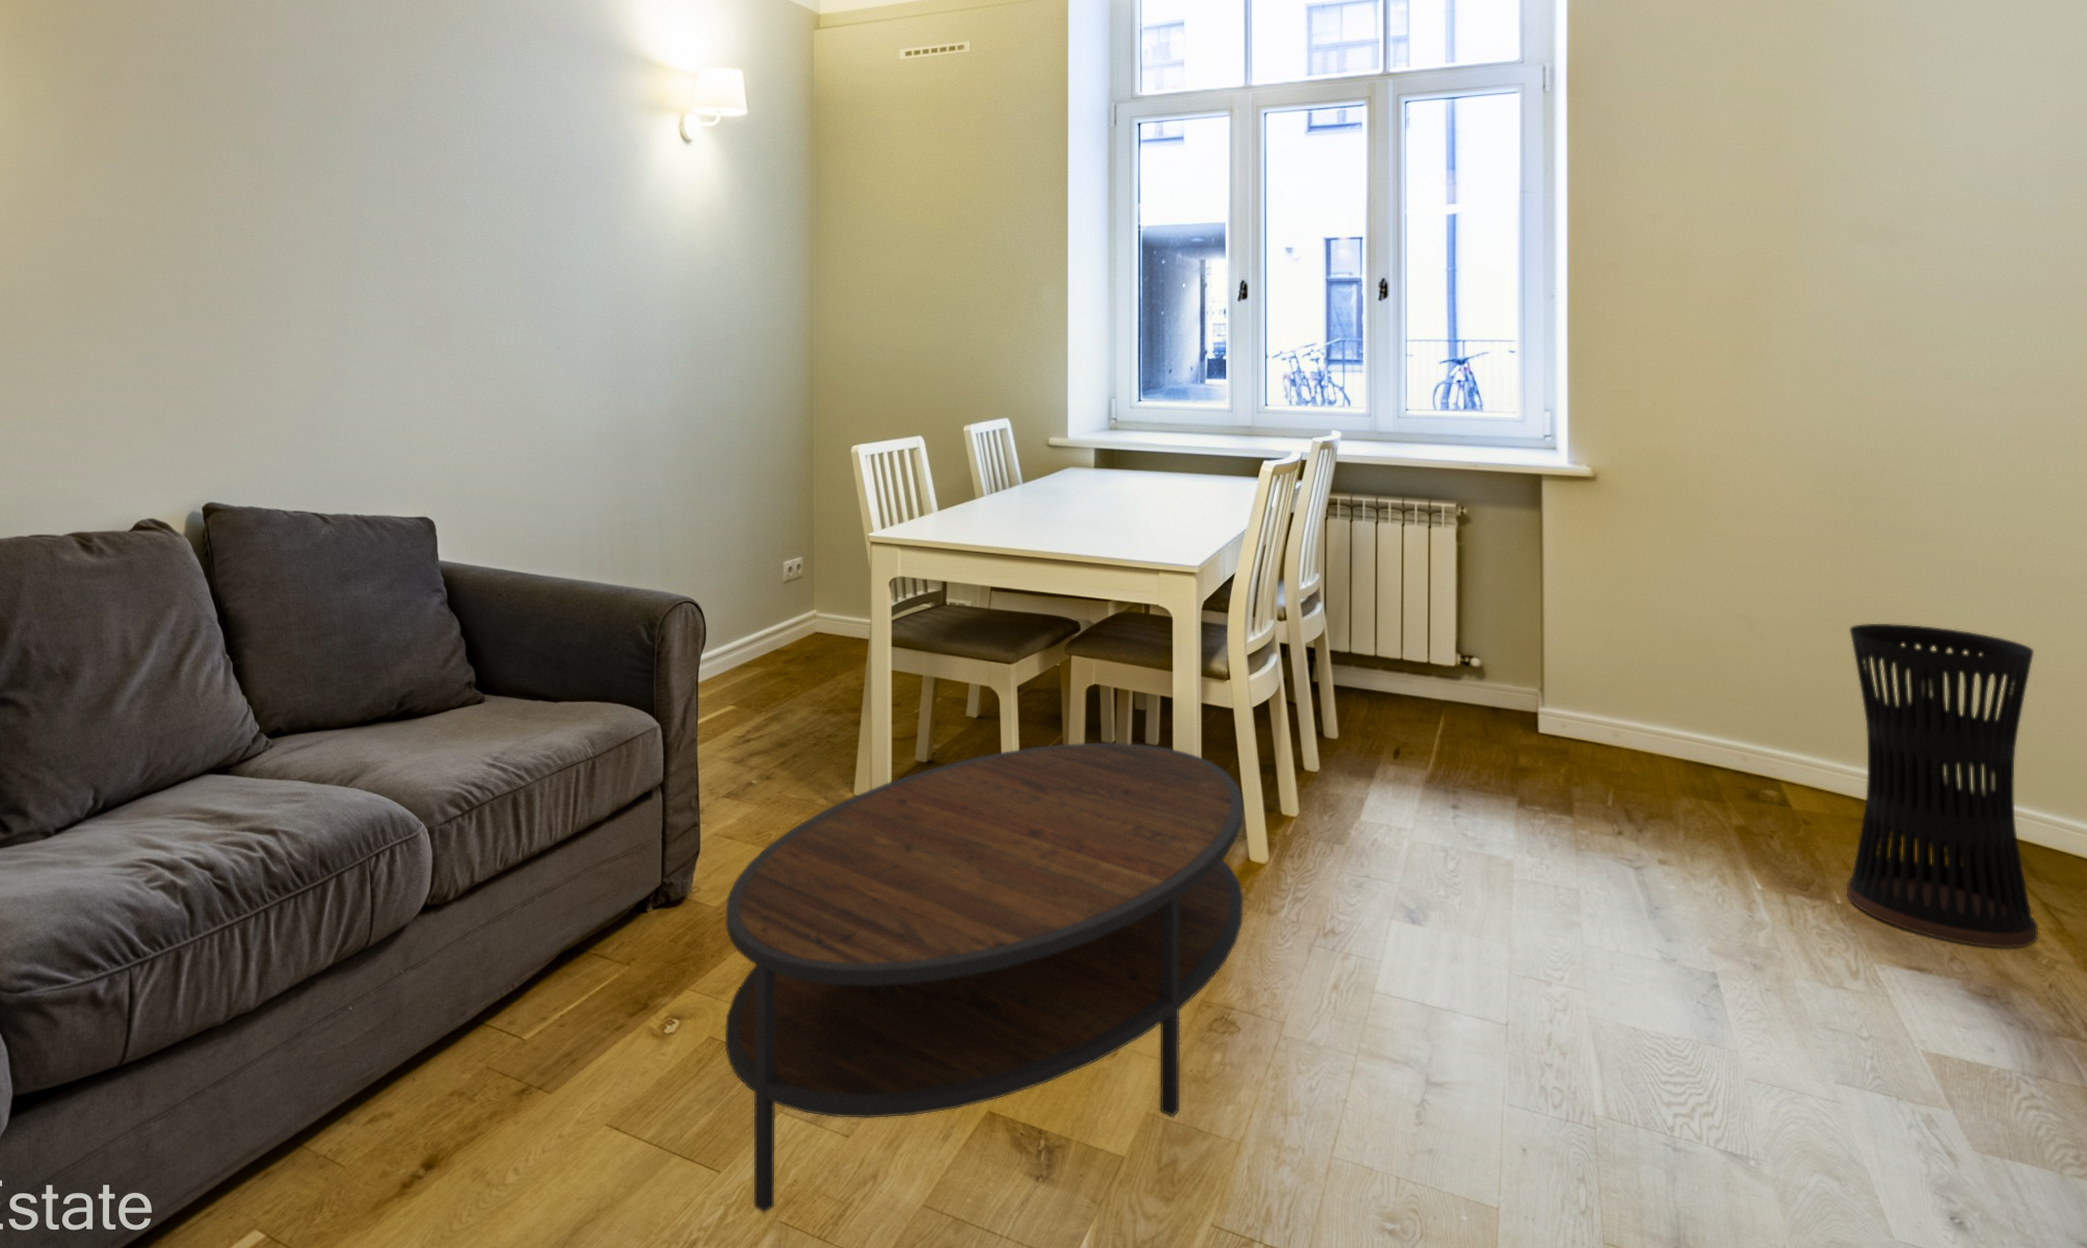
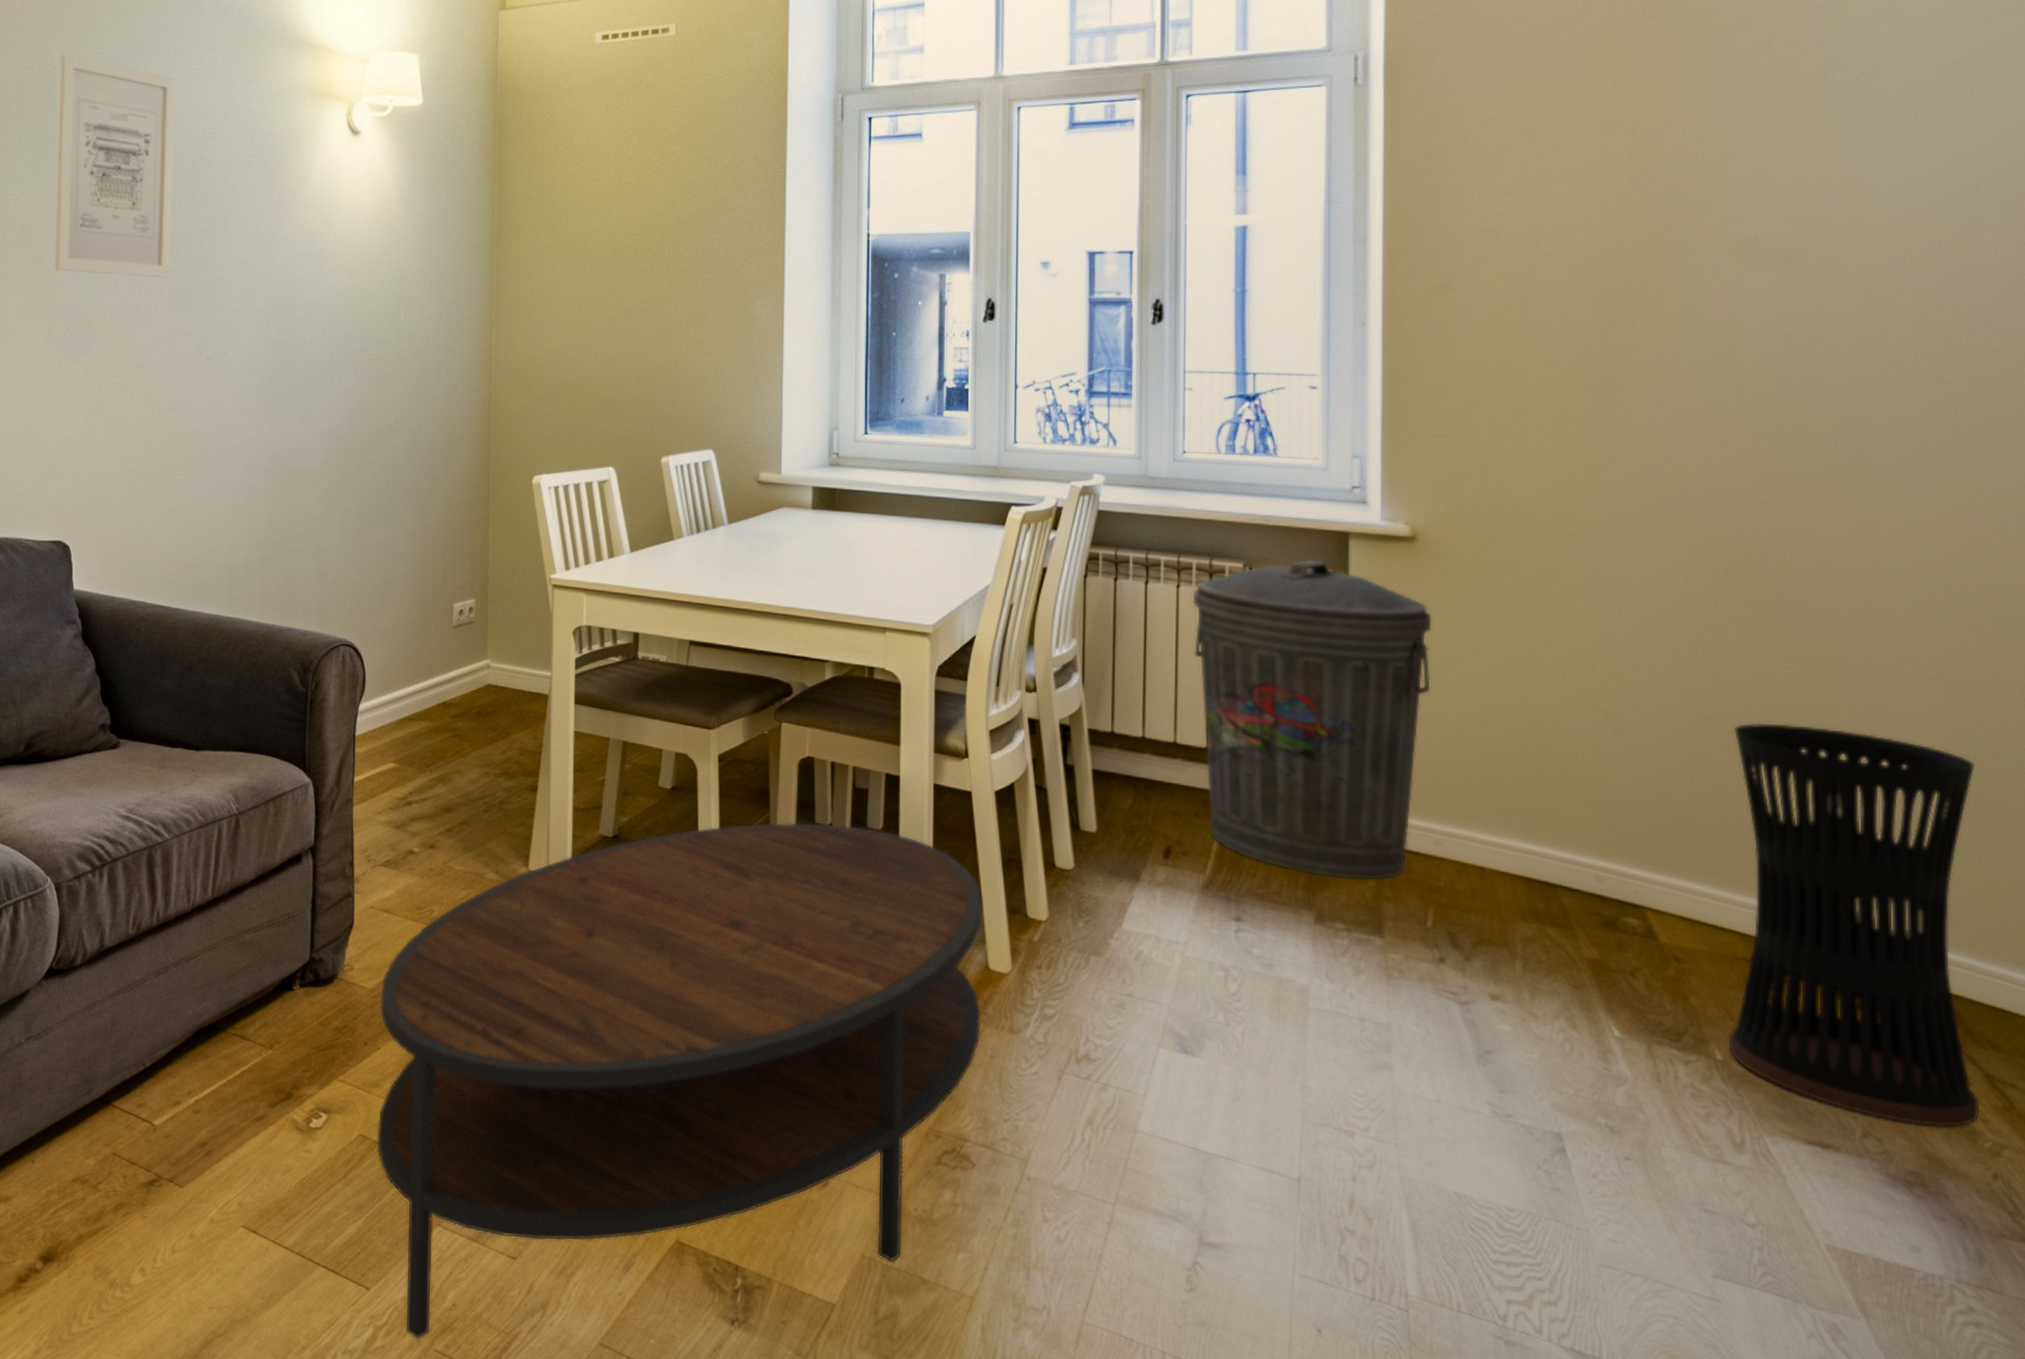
wall art: none [414,71,523,275] -> present [55,54,175,278]
trash can: none [1415,498,1609,769] -> present [1192,559,1431,880]

